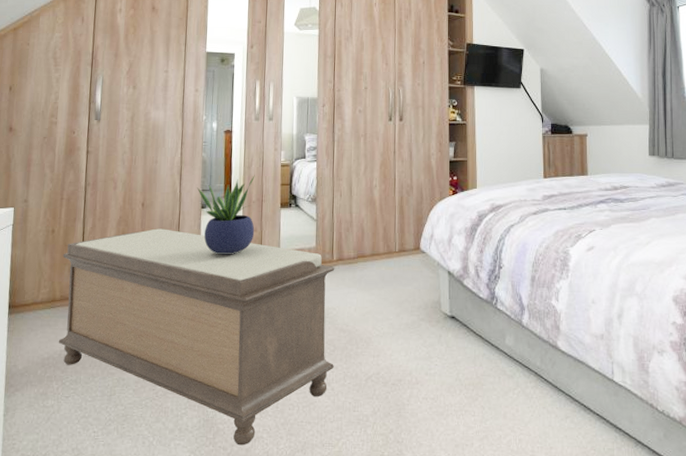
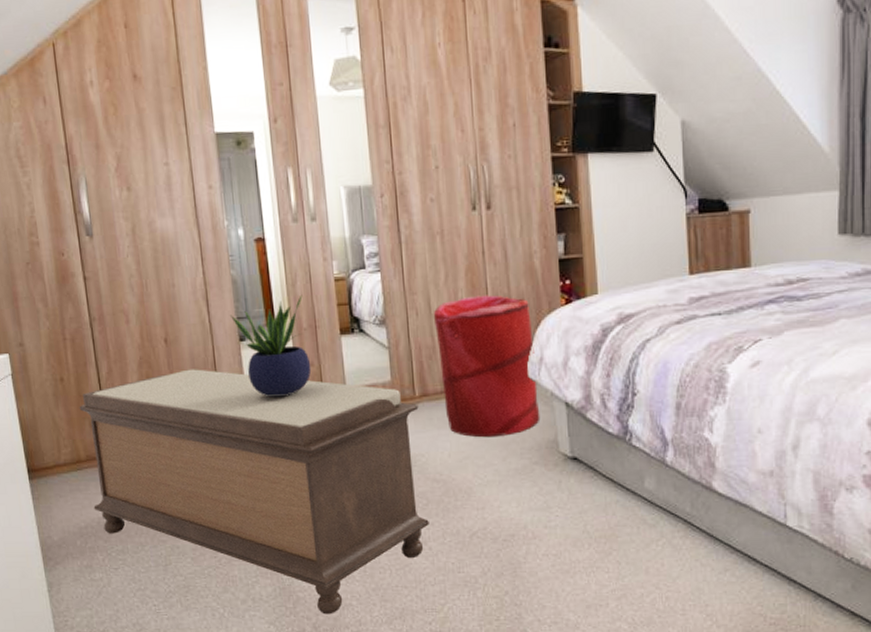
laundry hamper: none [353,184,428,296] -> present [433,295,541,437]

